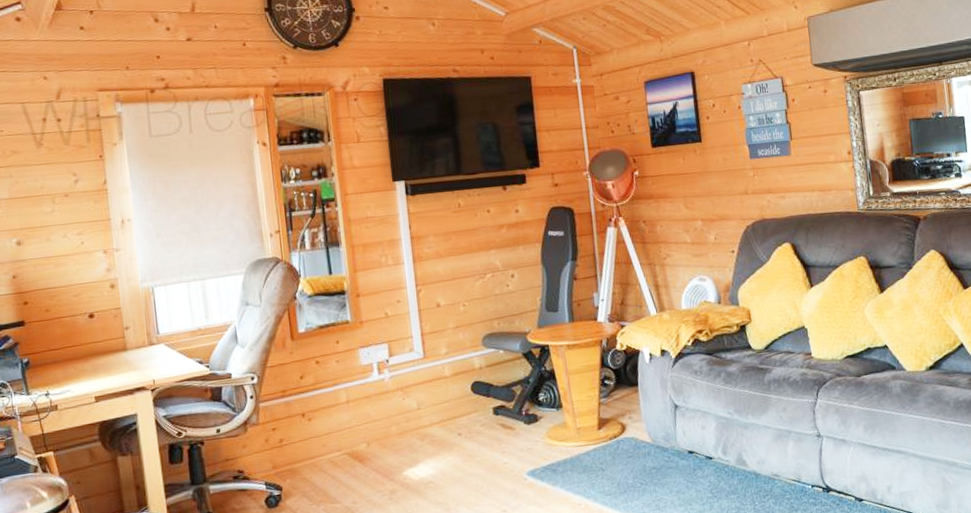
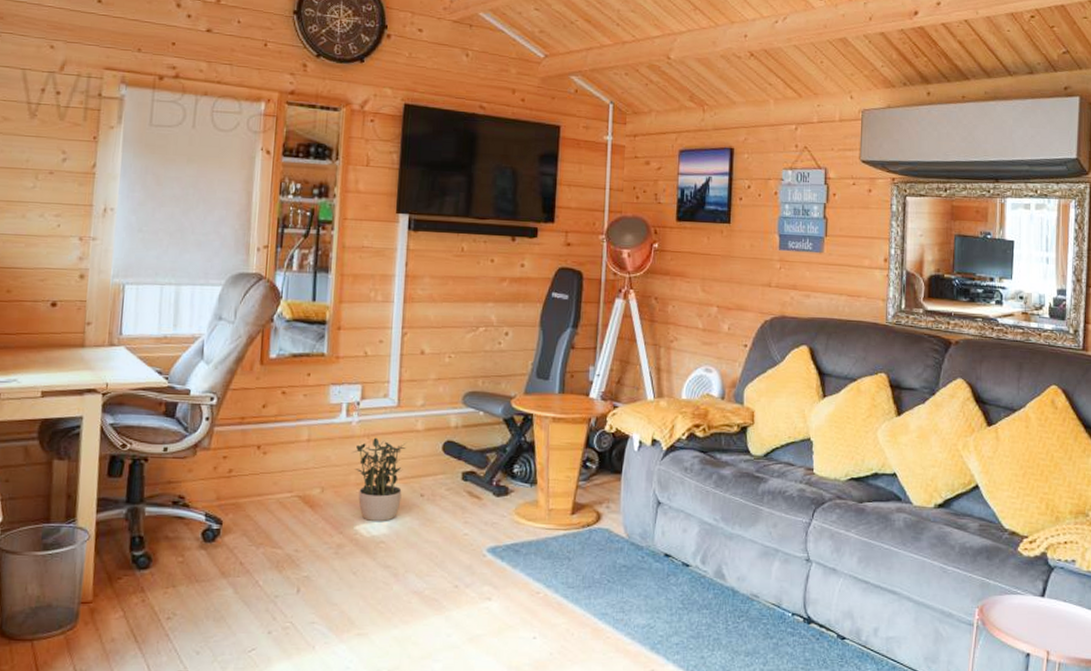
potted plant: none [389,389,442,466] -> present [352,437,406,522]

